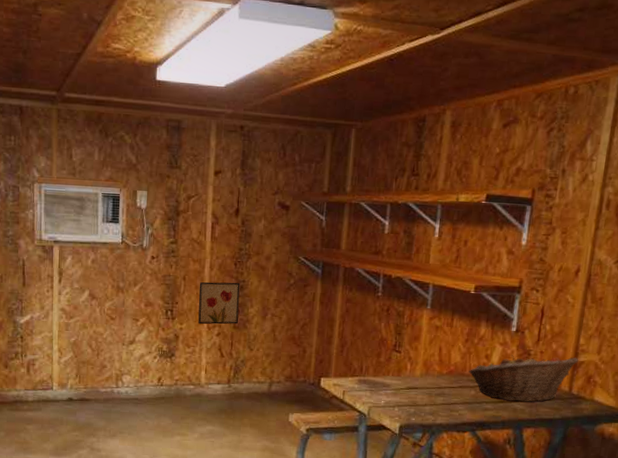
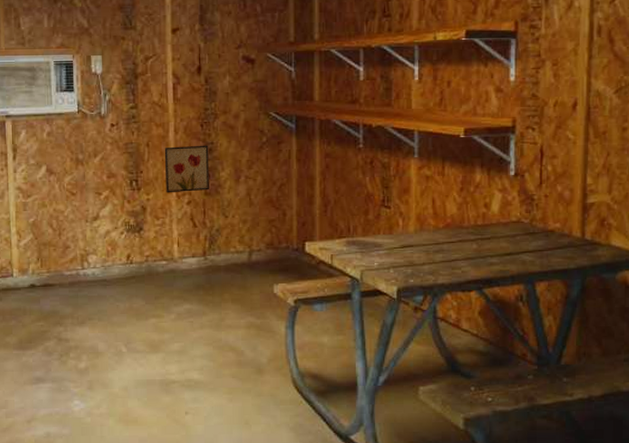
fruit basket: present [469,355,579,402] -> none [467,199,589,253]

